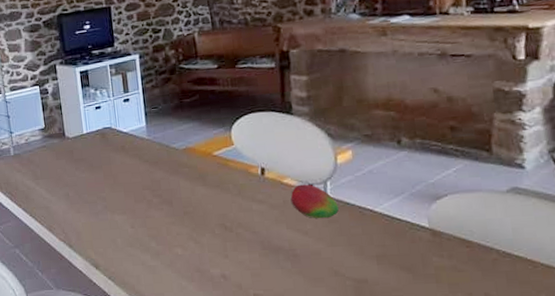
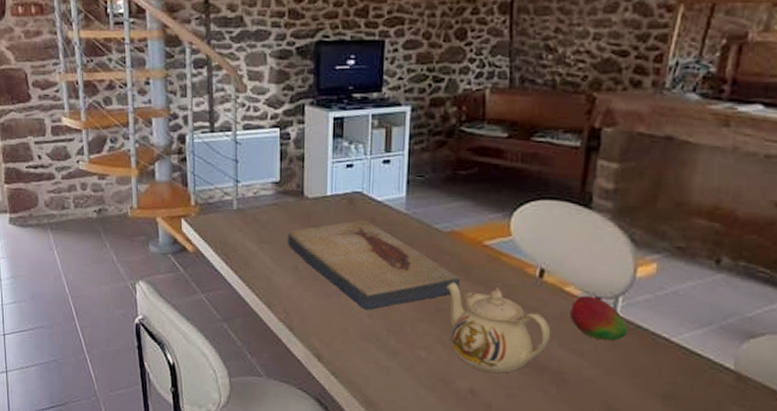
fish fossil: none [57,148,200,222] -> present [288,219,459,311]
teapot: none [188,188,279,259] -> present [445,281,551,374]

